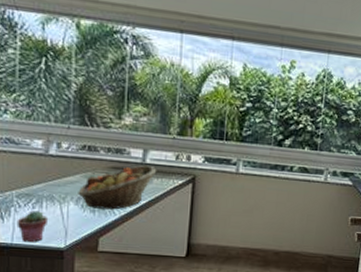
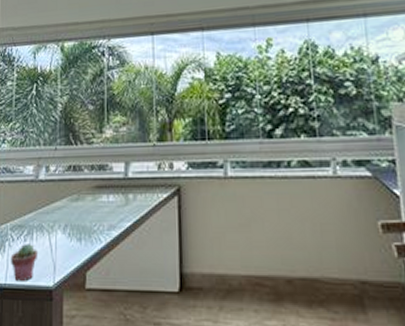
fruit basket: present [78,165,157,210] -> none [65,179,140,236]

